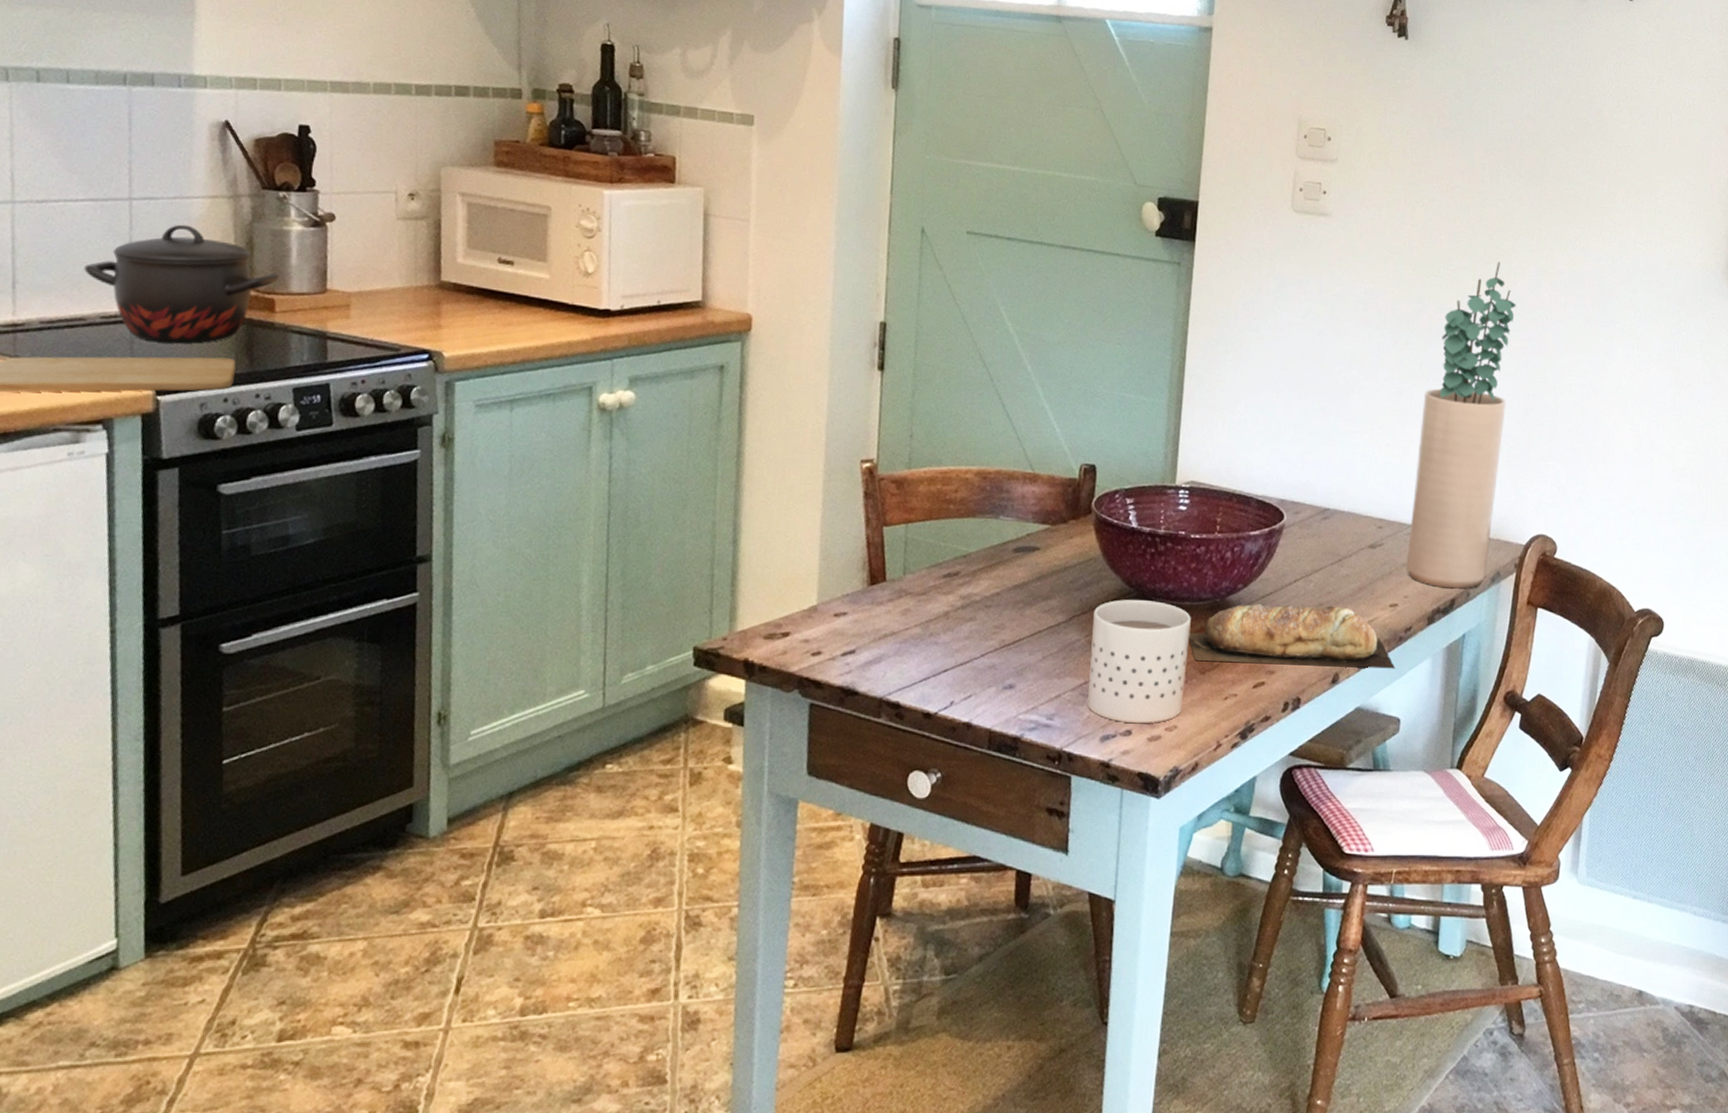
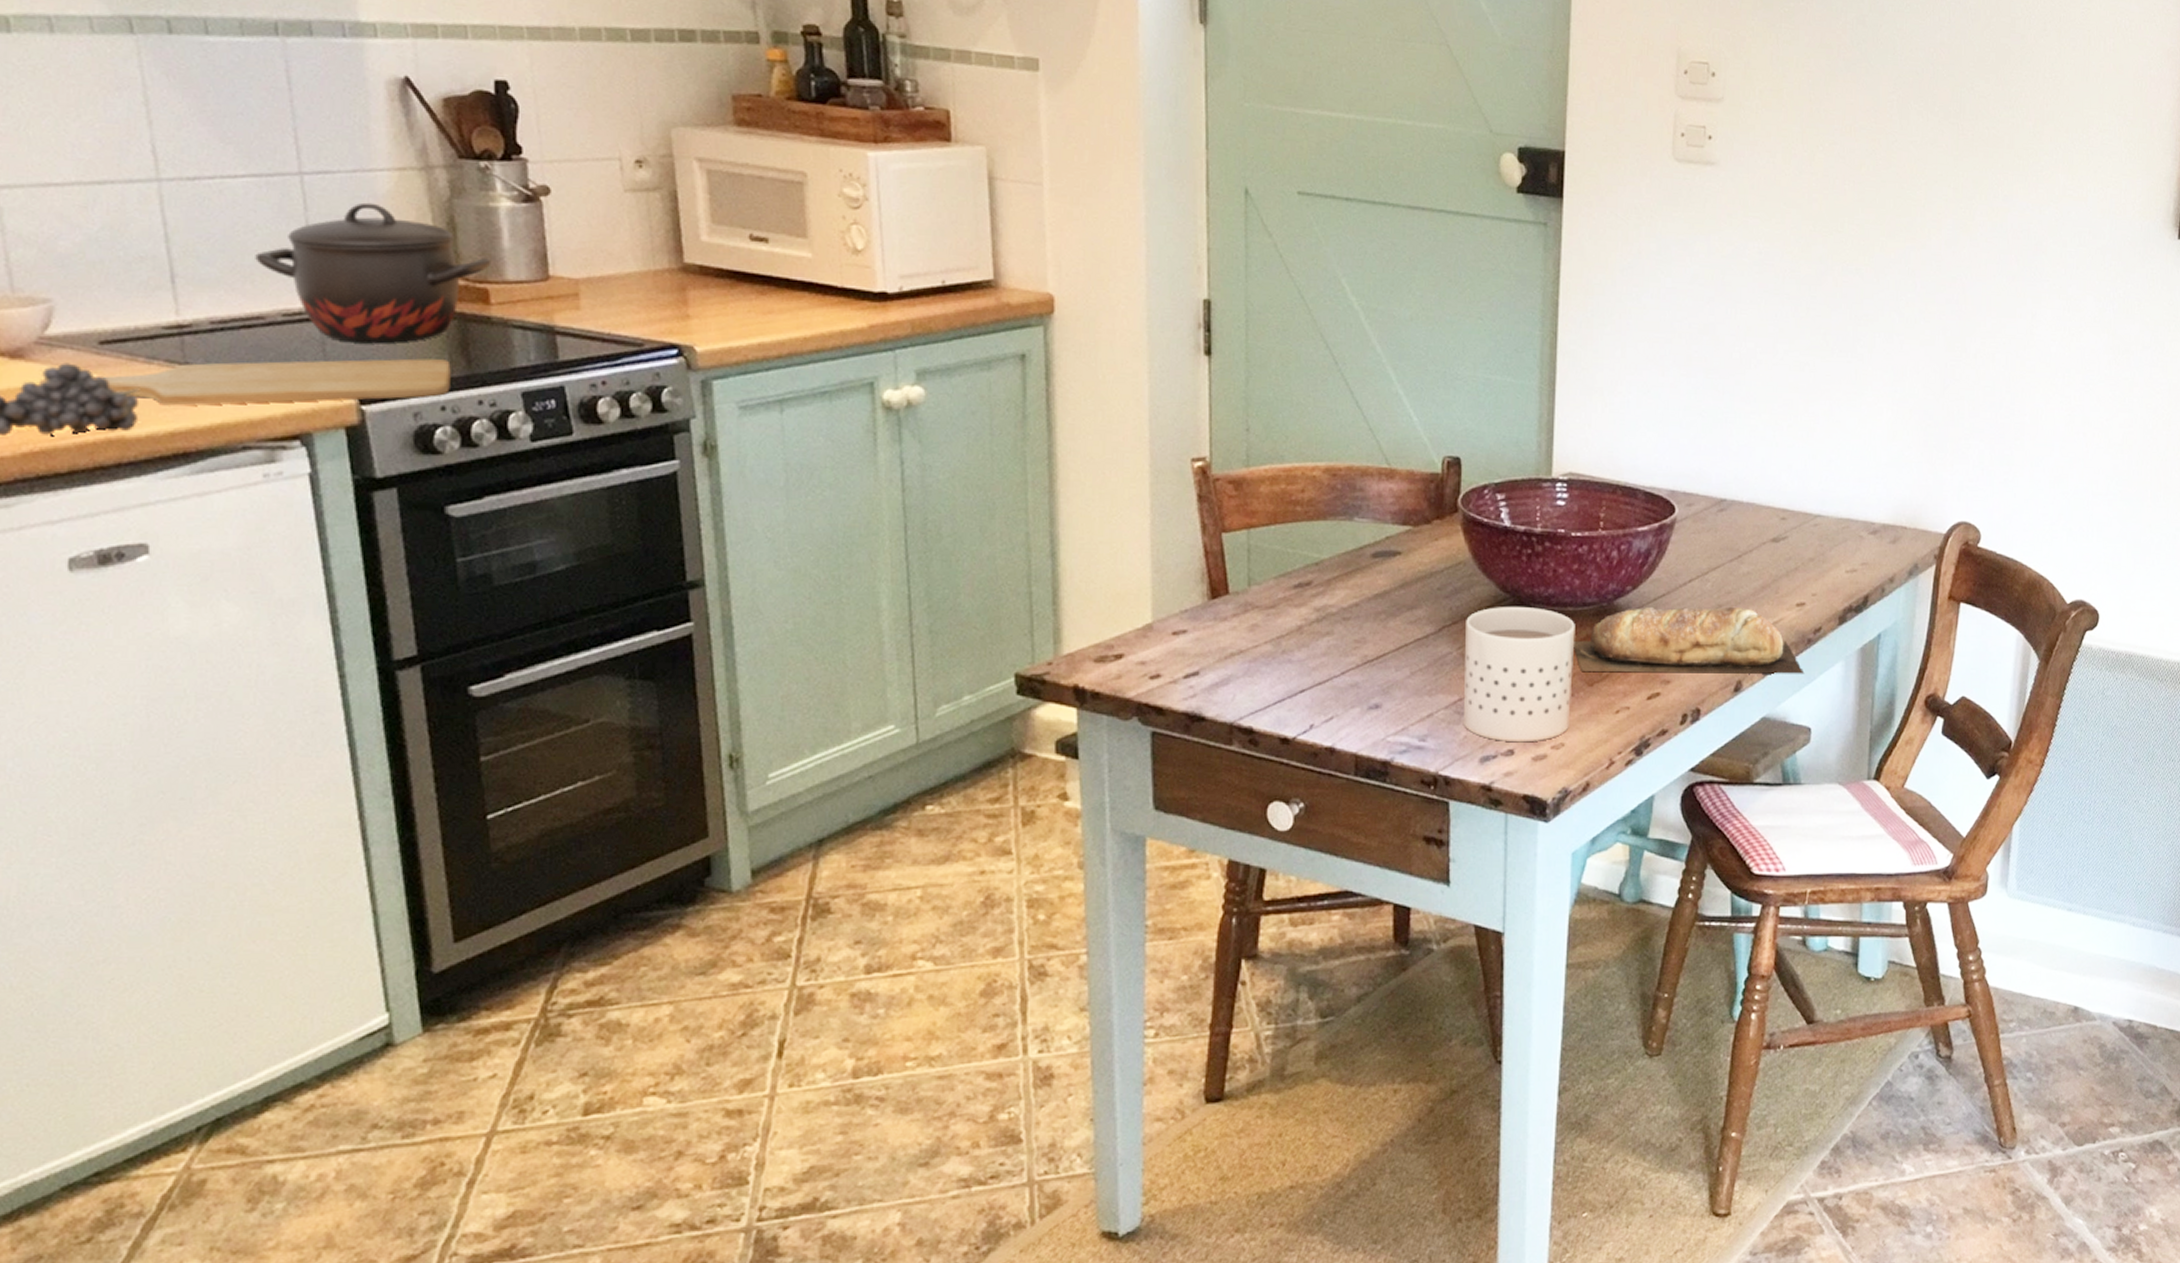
vase: present [1407,261,1516,589] -> none [1814,214,1931,584]

